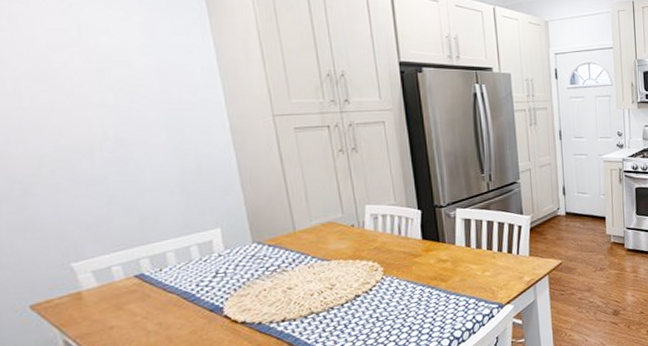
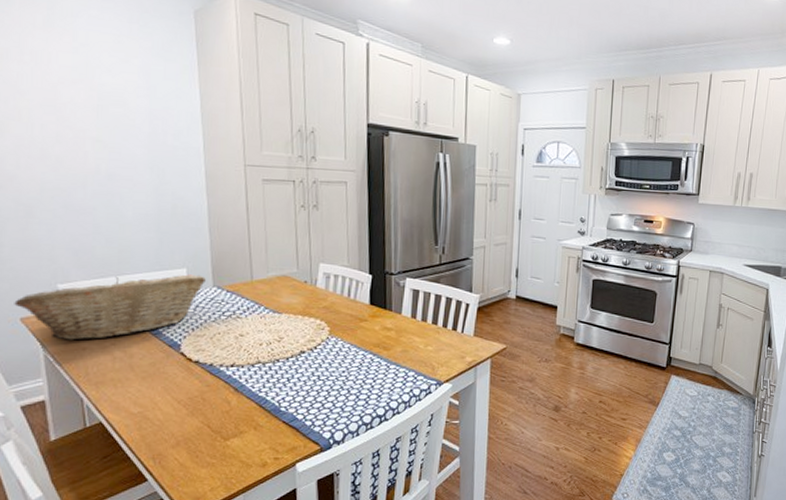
fruit basket: none [20,232,244,322] -> present [14,274,206,341]

